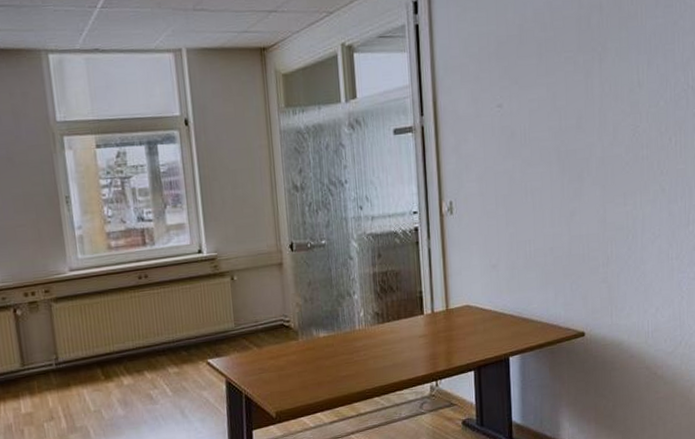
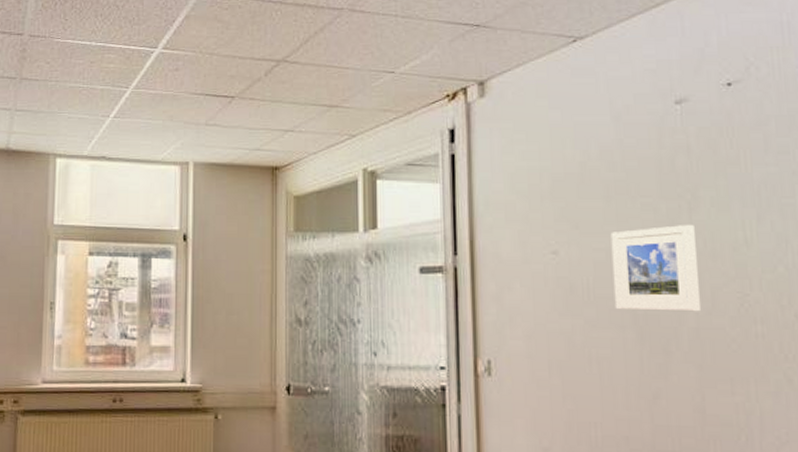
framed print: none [542,73,605,149] -> present [610,225,700,312]

